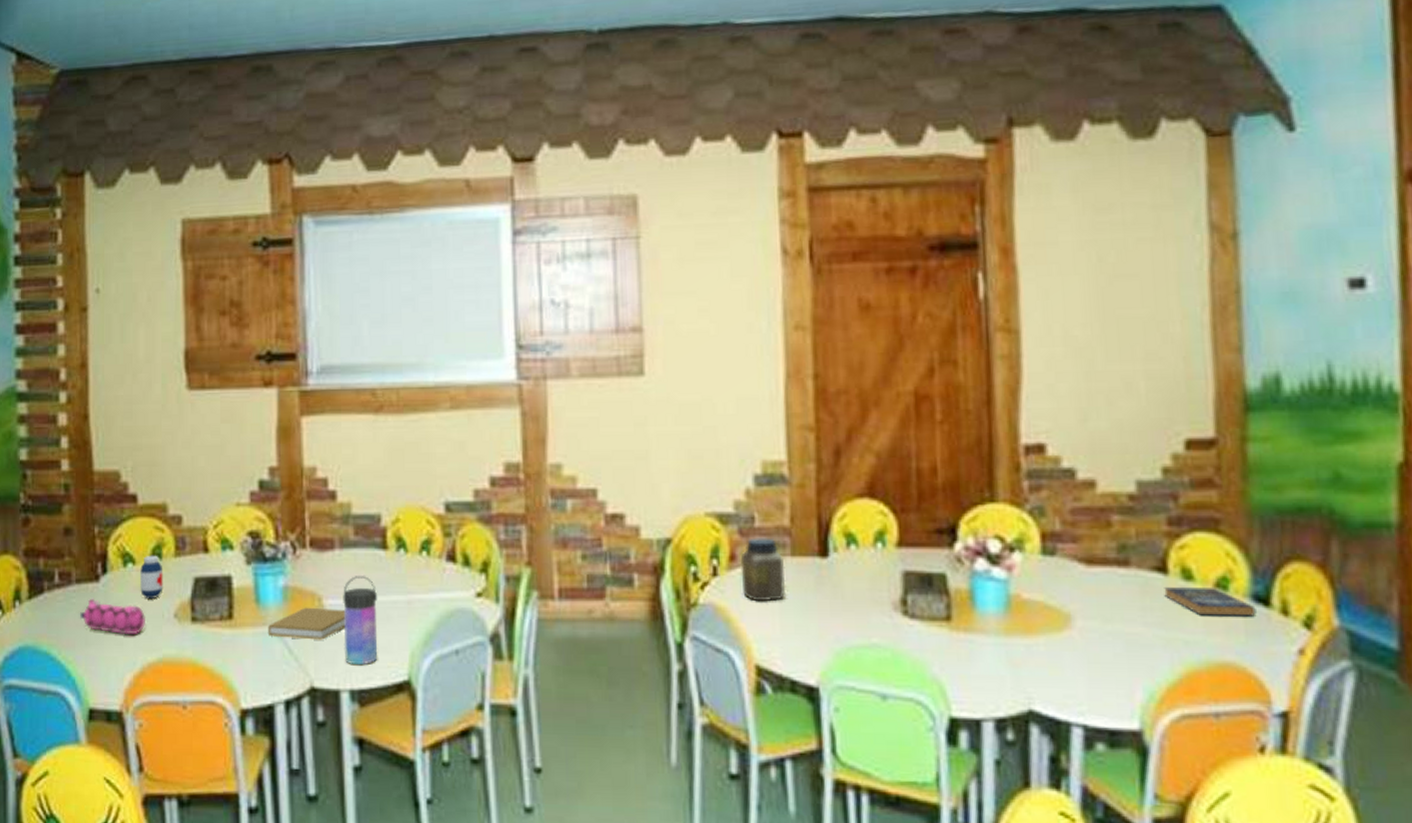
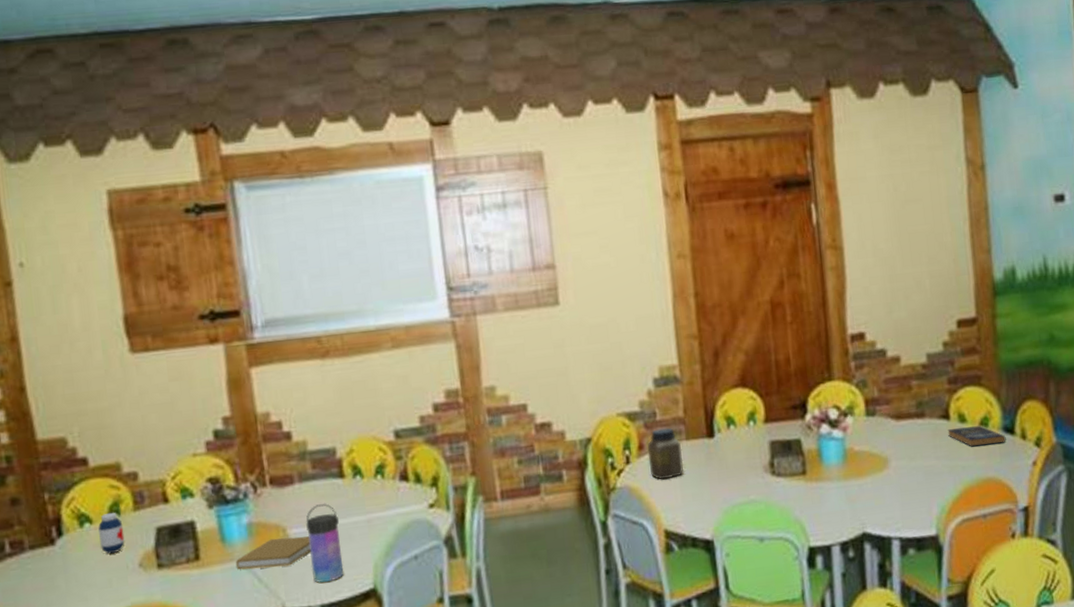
pencil case: present [80,598,145,635] -> none [37,561,110,591]

